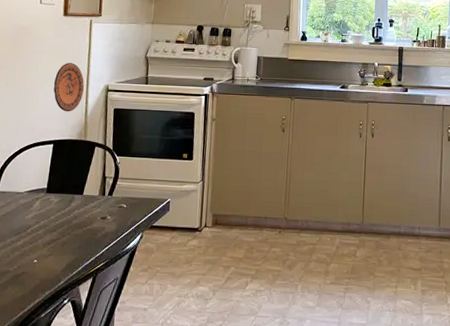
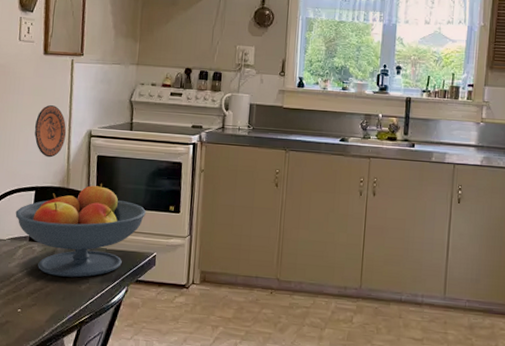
fruit bowl: none [33,135,160,226] -> present [15,184,146,278]

